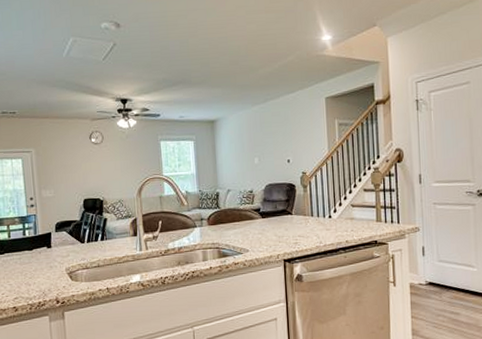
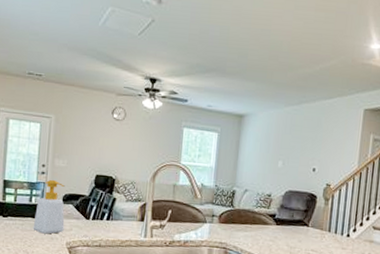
soap bottle: none [30,210,62,264] -> present [33,179,65,234]

